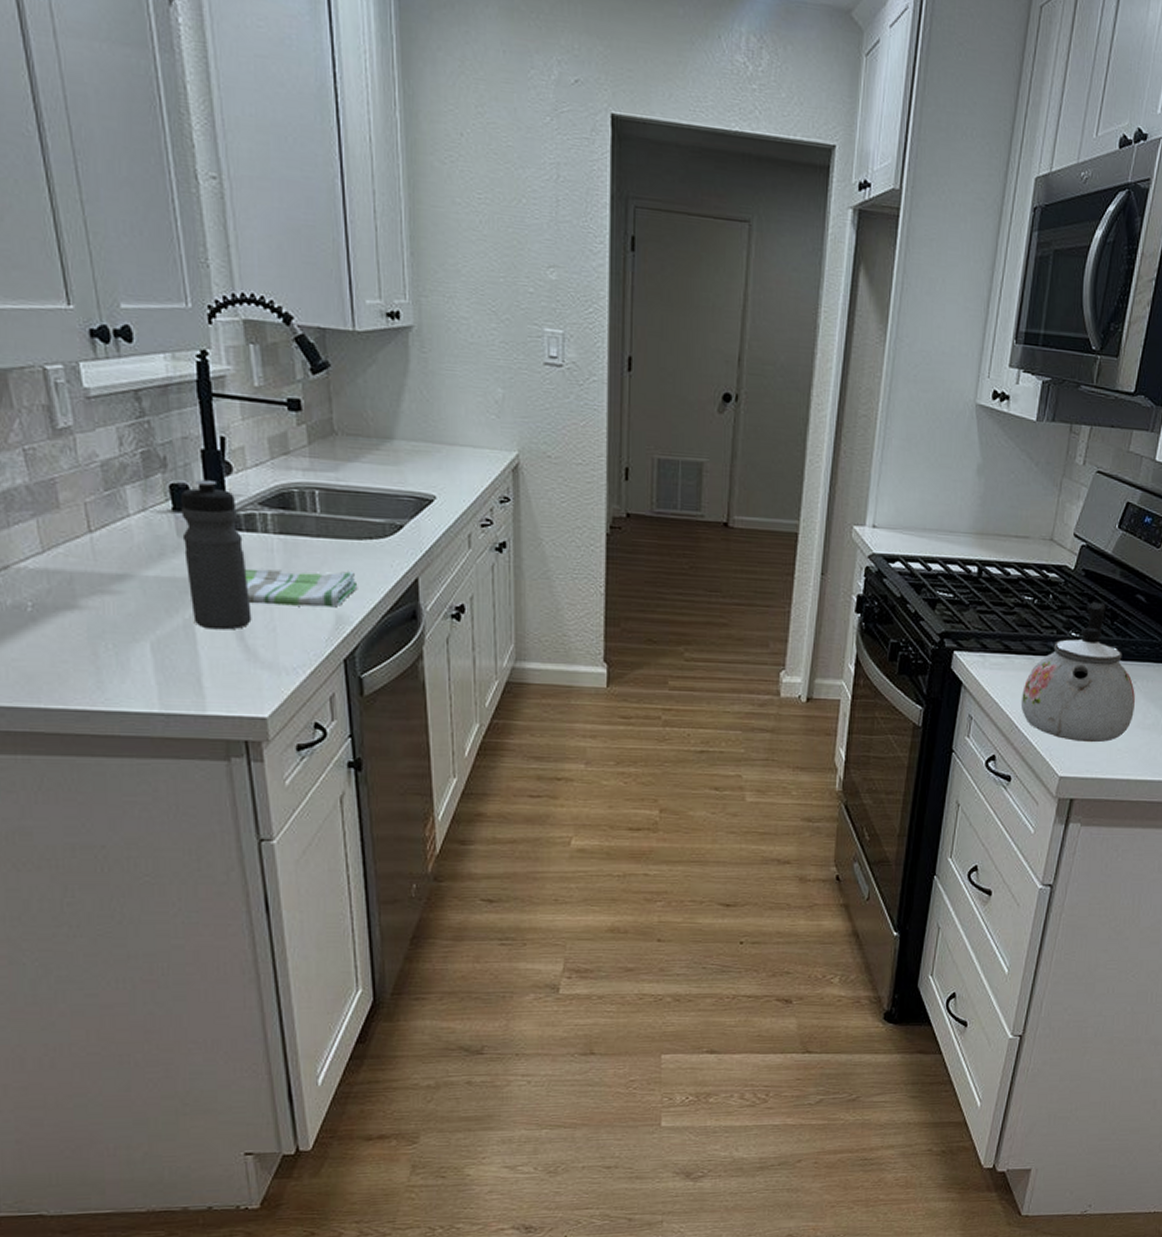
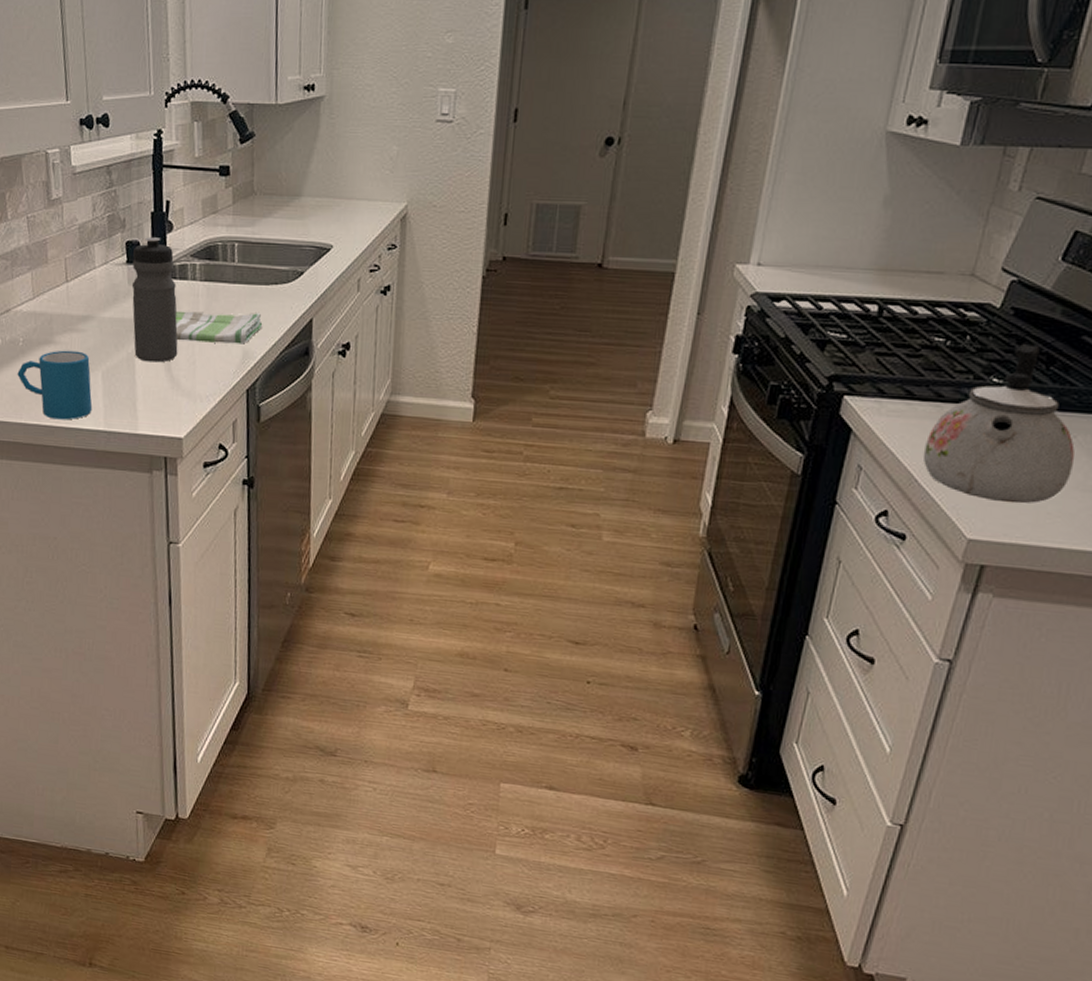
mug: none [28,616,141,702] -> present [17,350,93,420]

